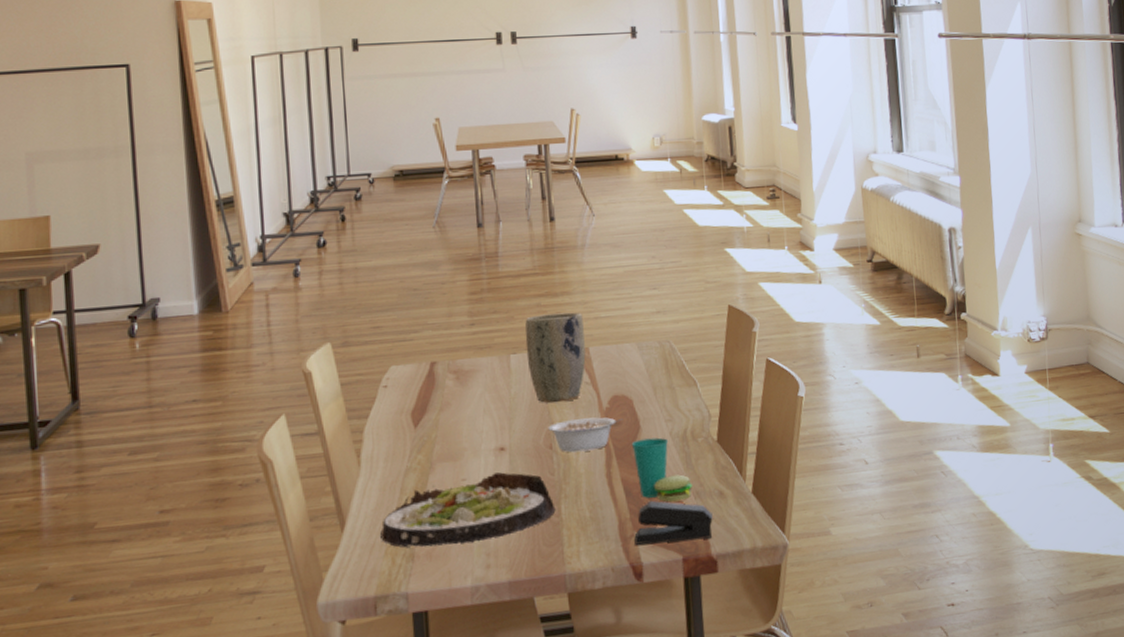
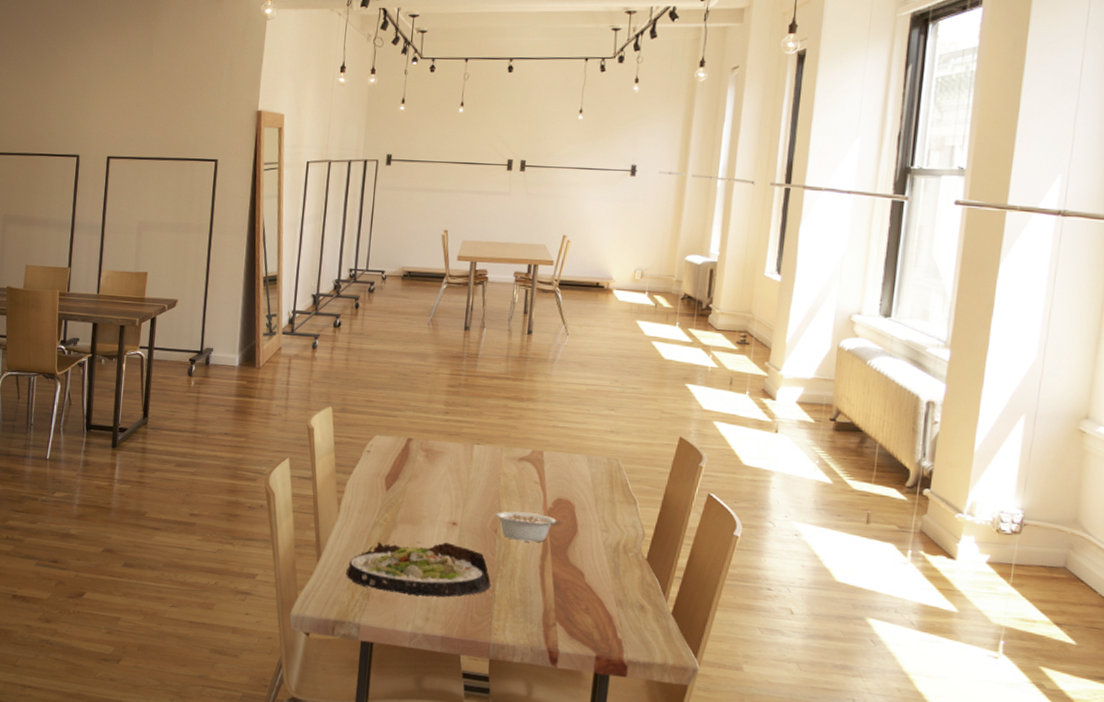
plant pot: present [525,312,586,403] -> none [487,414,543,495]
cup: present [631,437,692,503] -> none [566,542,616,605]
stapler: present [634,500,713,545] -> none [555,598,631,645]

